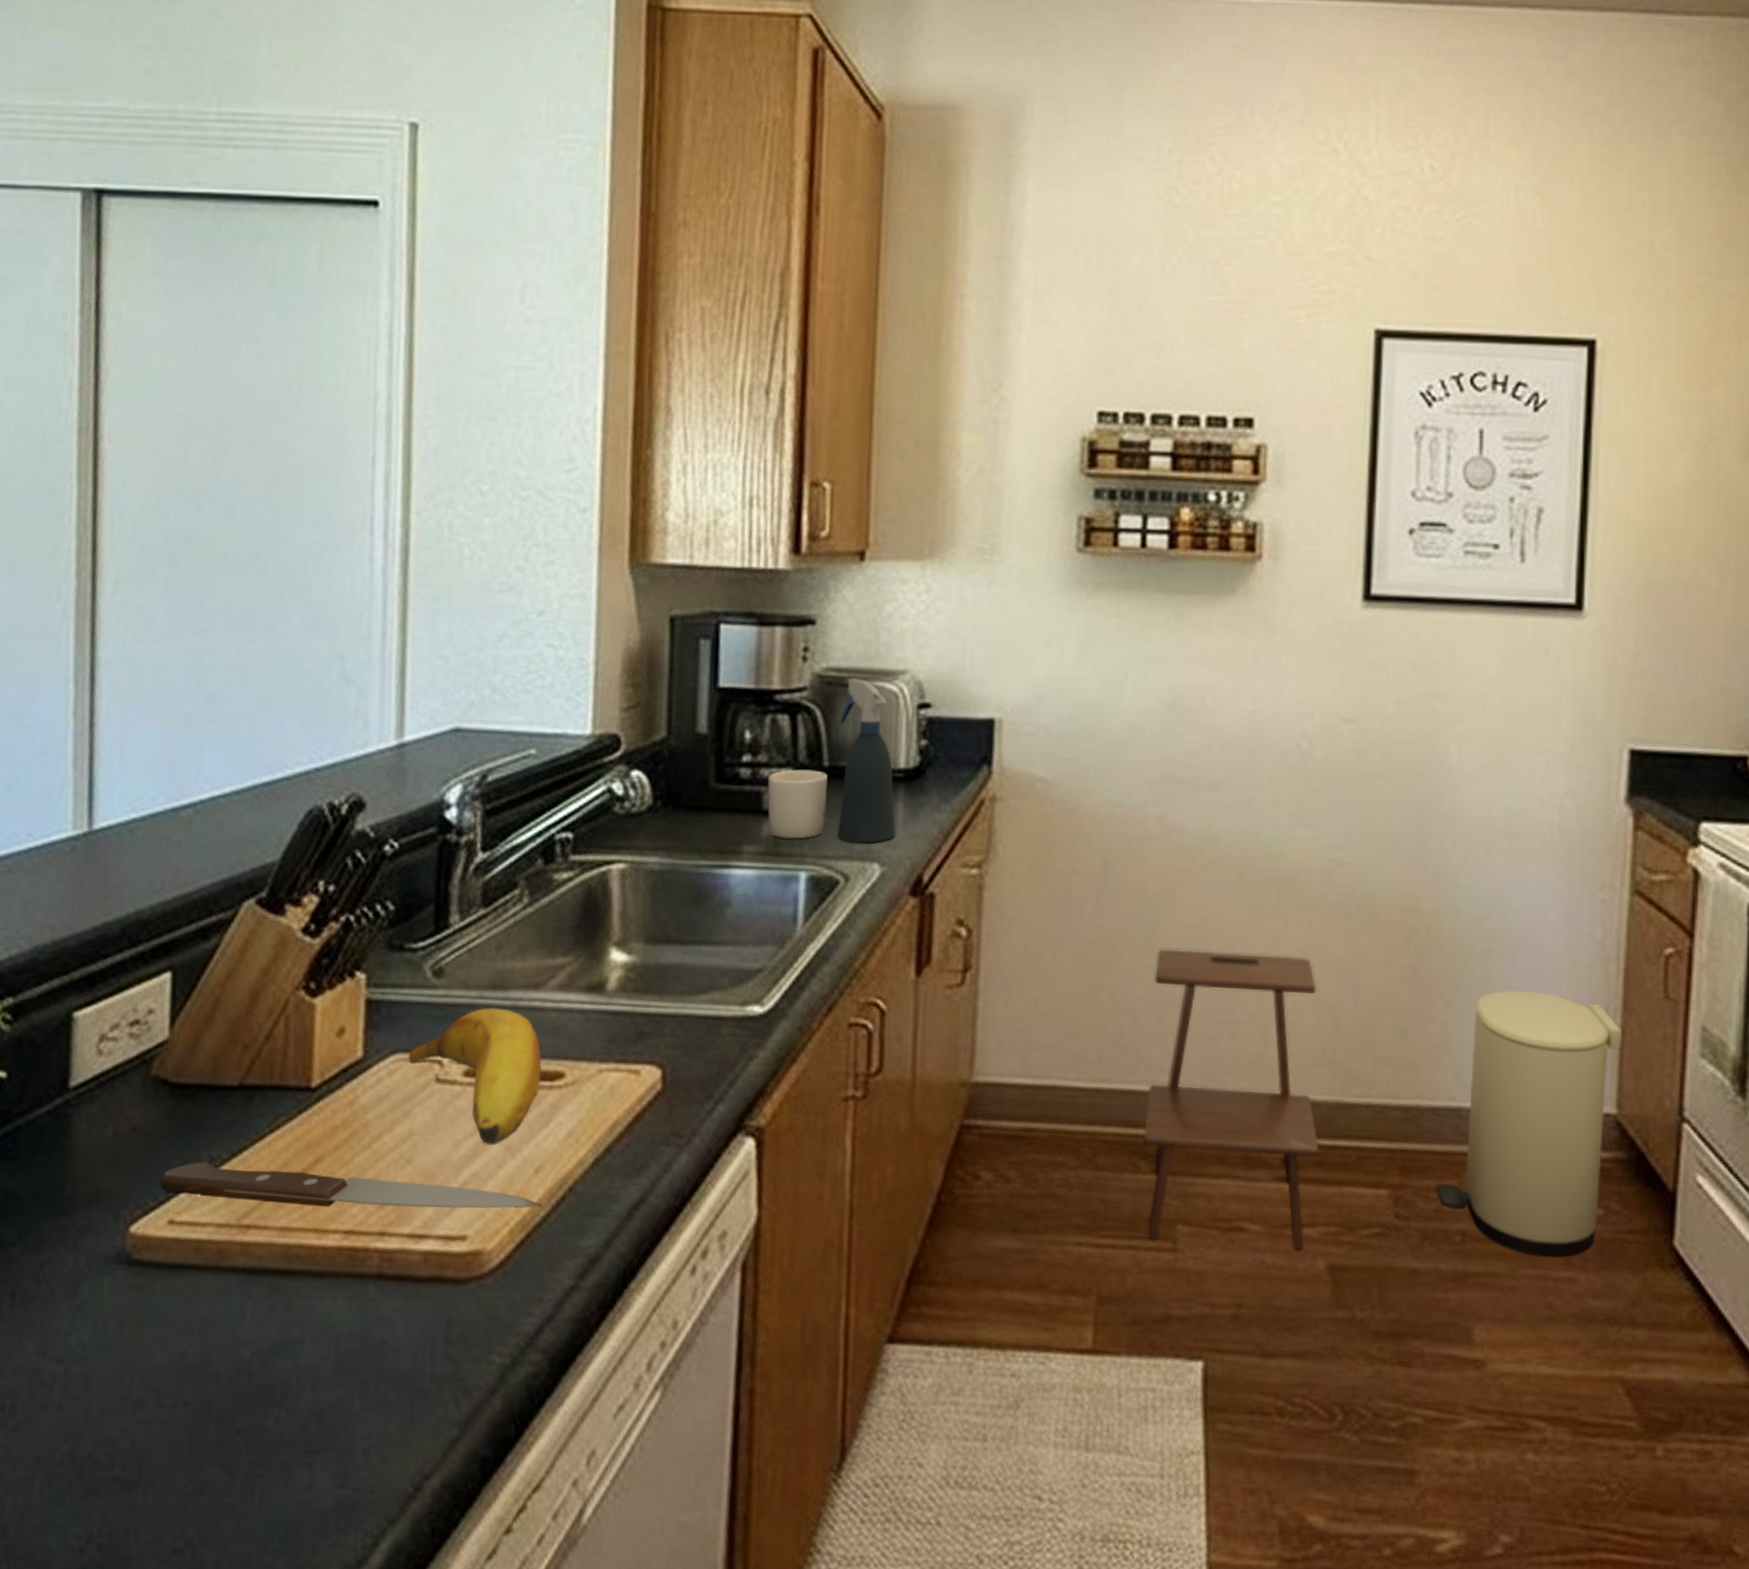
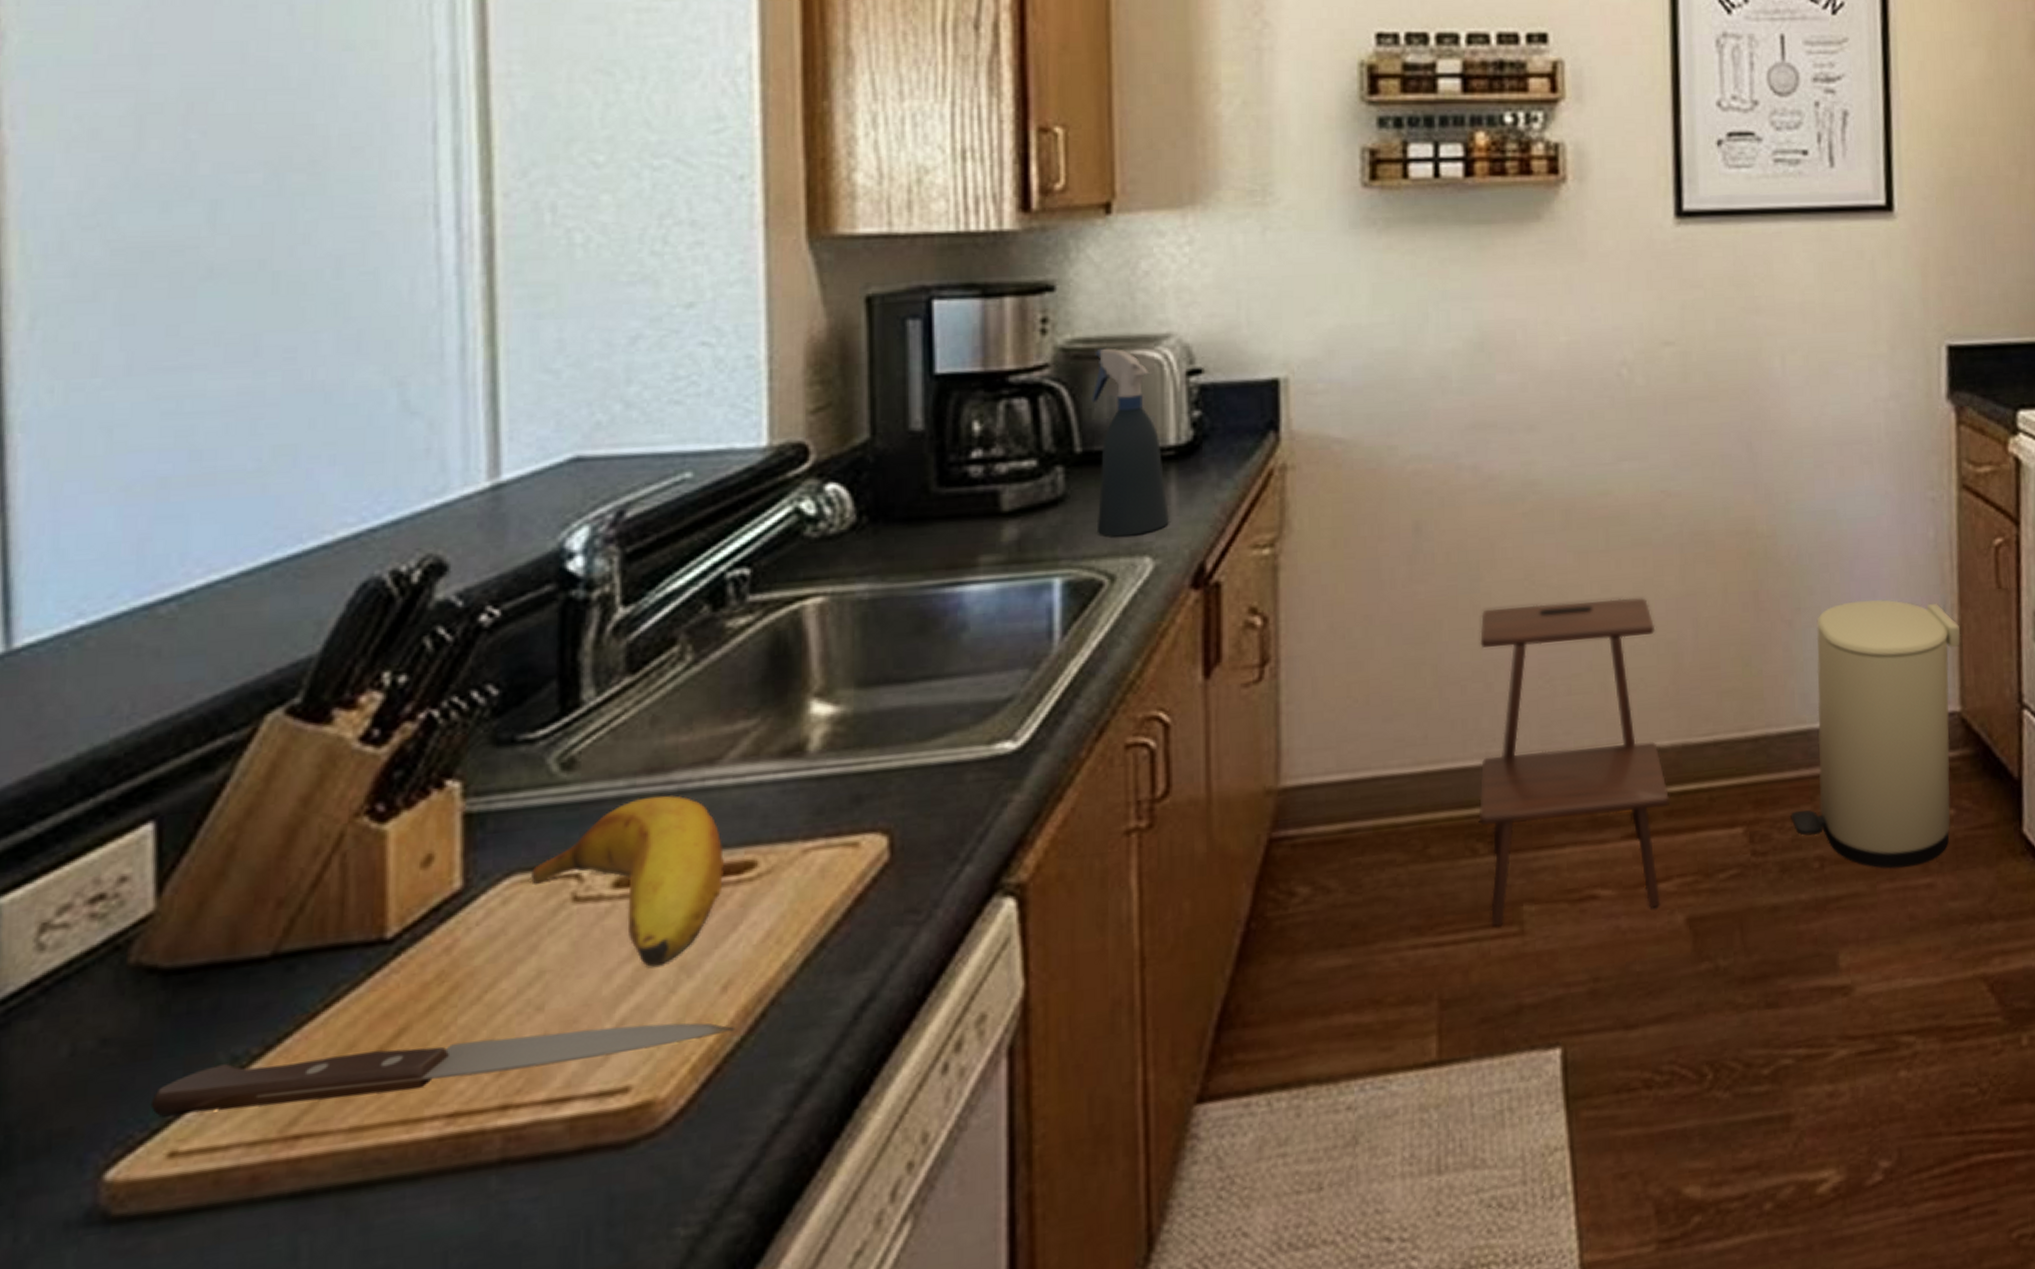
mug: present [767,769,828,839] -> none [1005,458,1081,542]

